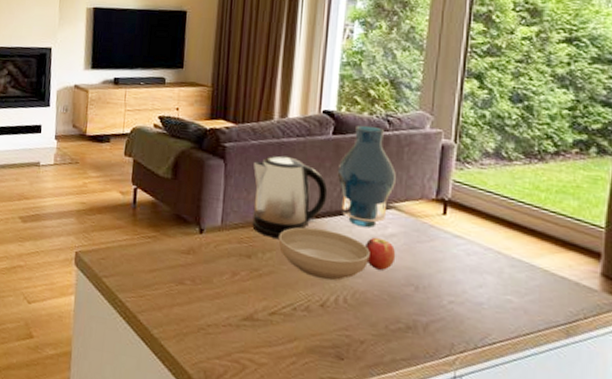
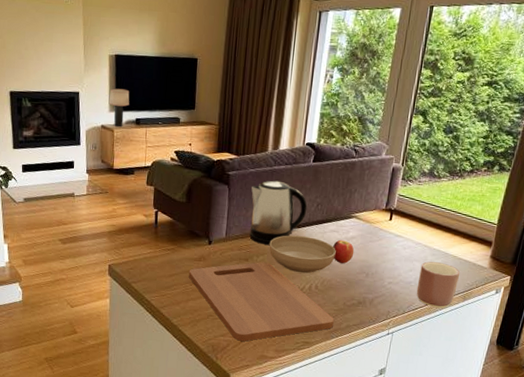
table lamp: none [84,44,108,86] -> present [108,88,130,126]
cutting board: none [173,260,373,369] -> present [188,262,334,342]
vase: present [337,125,396,228] -> none [315,154,358,233]
mug: none [492,275,557,346] -> present [416,261,460,309]

